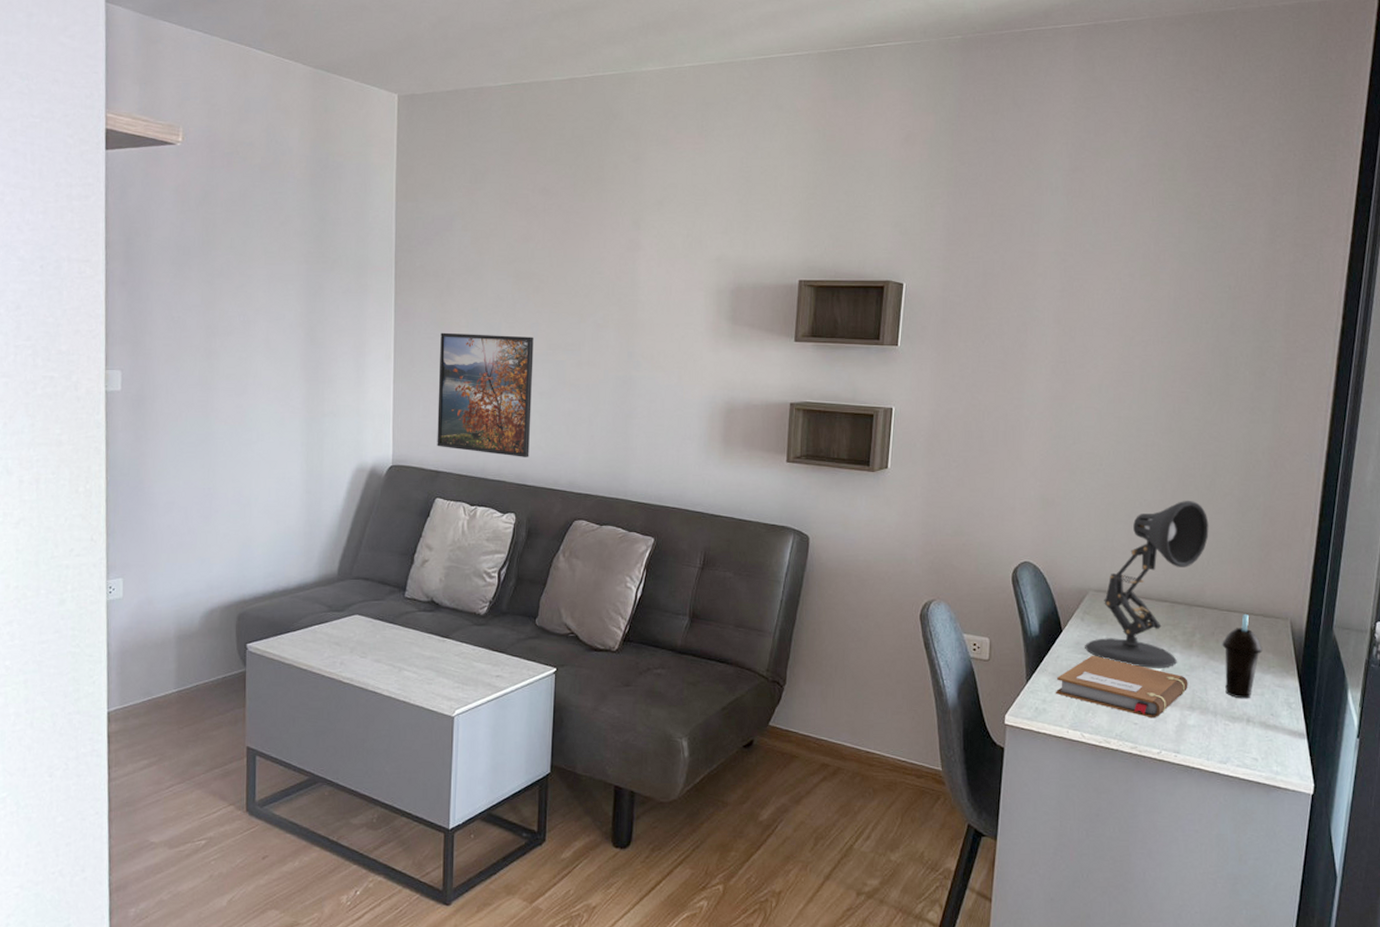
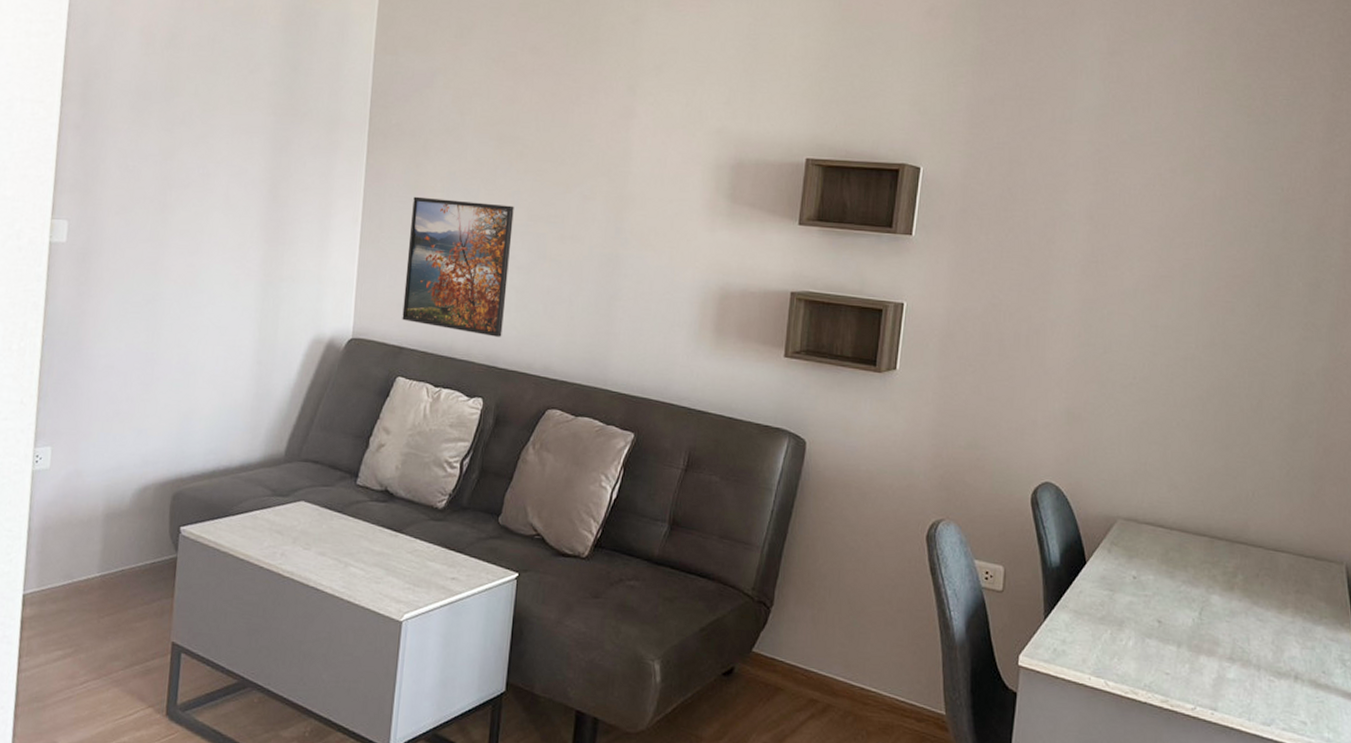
notebook: present [1056,655,1188,718] -> none [1077,592,1228,669]
desk lamp: present [1085,500,1209,668] -> none [1111,422,1255,612]
cup: present [1222,614,1263,699] -> none [1267,555,1314,653]

